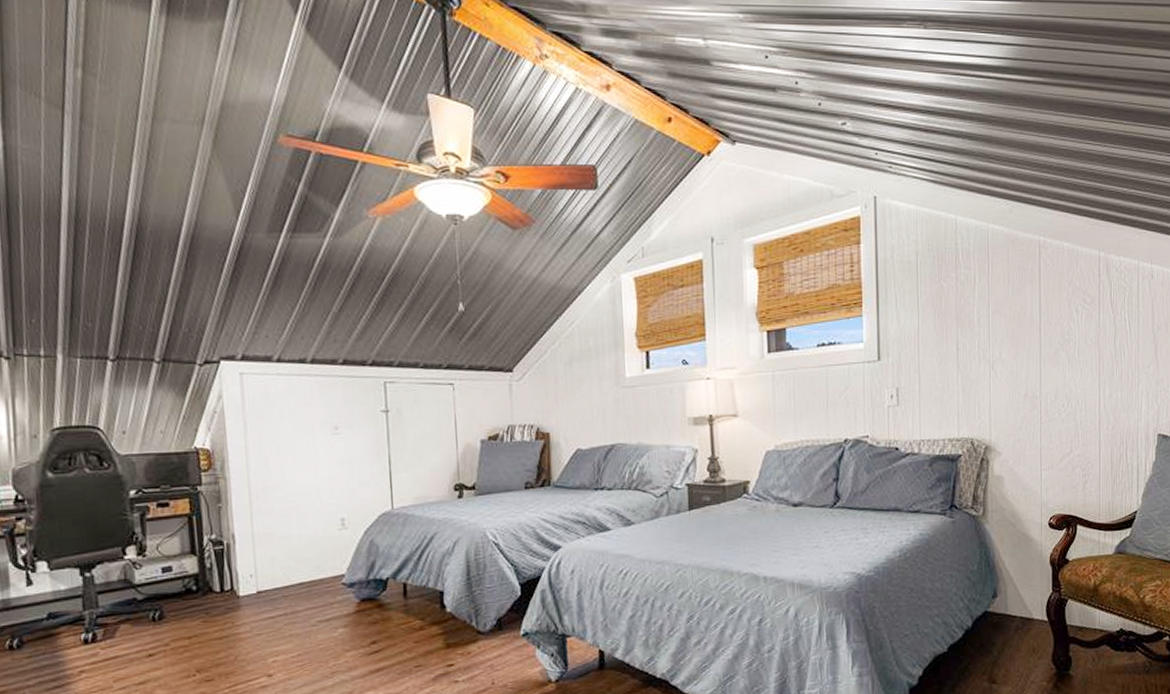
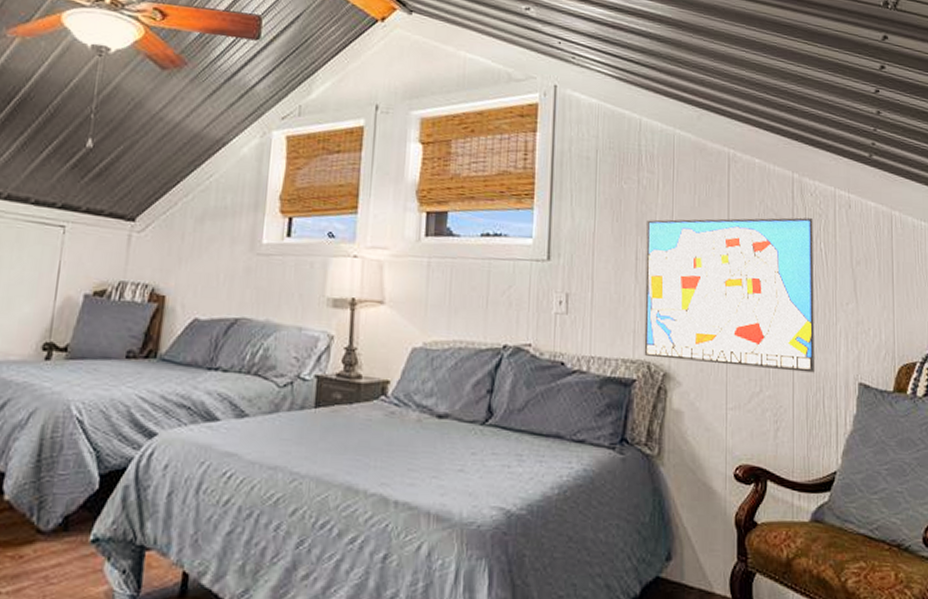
wall art: none [966,292,1118,434] -> present [644,217,814,373]

